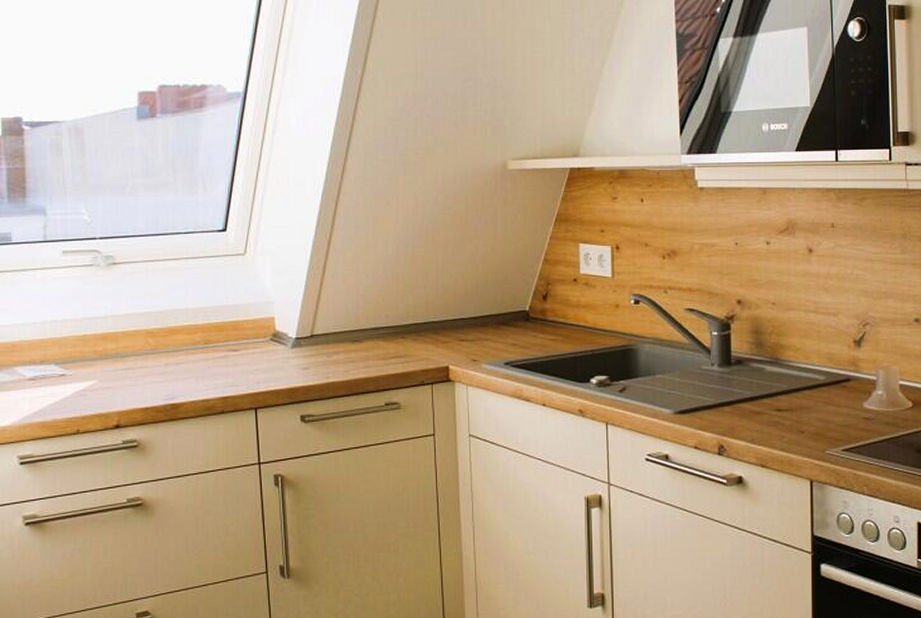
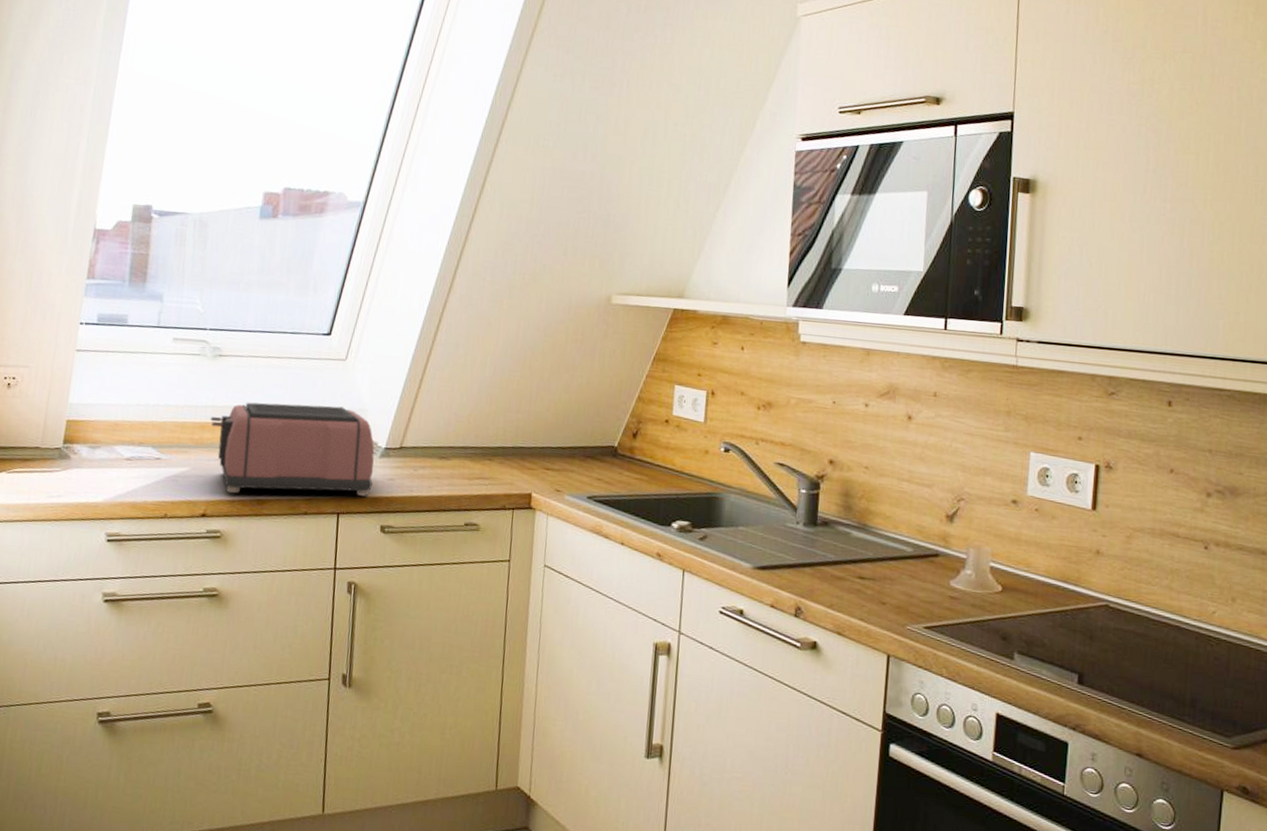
toaster: none [112,302,287,401] -> present [210,402,375,497]

